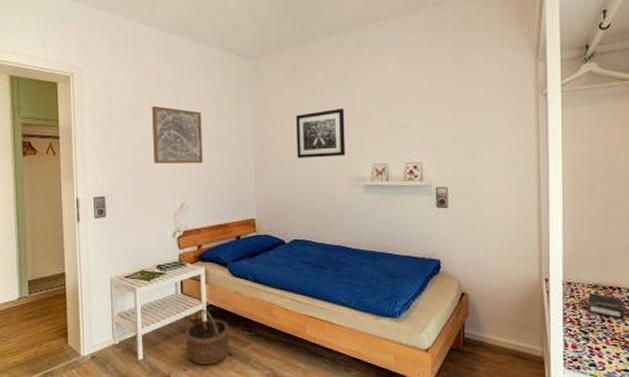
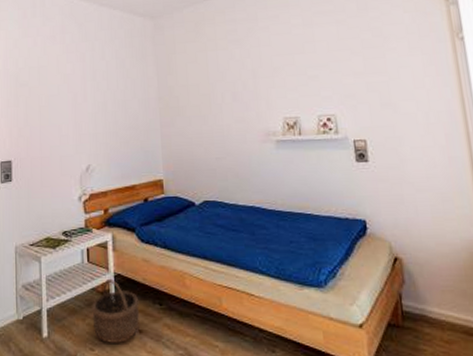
wall art: present [152,105,203,164] -> none [58,68,108,126]
wall art: present [296,109,345,158] -> none [201,63,254,115]

